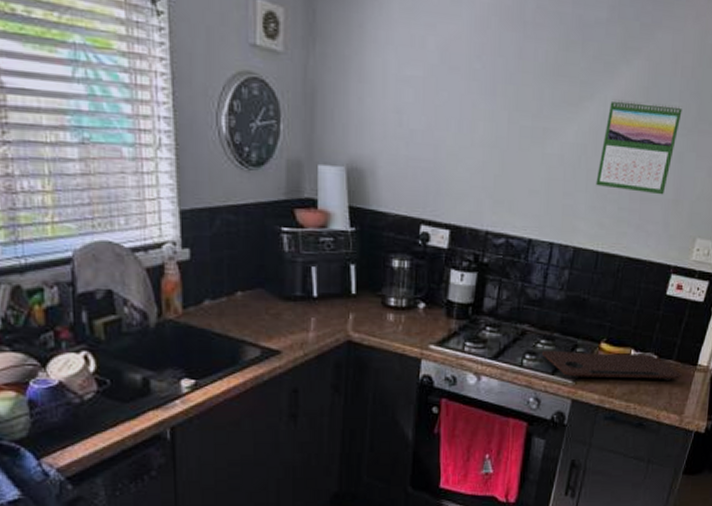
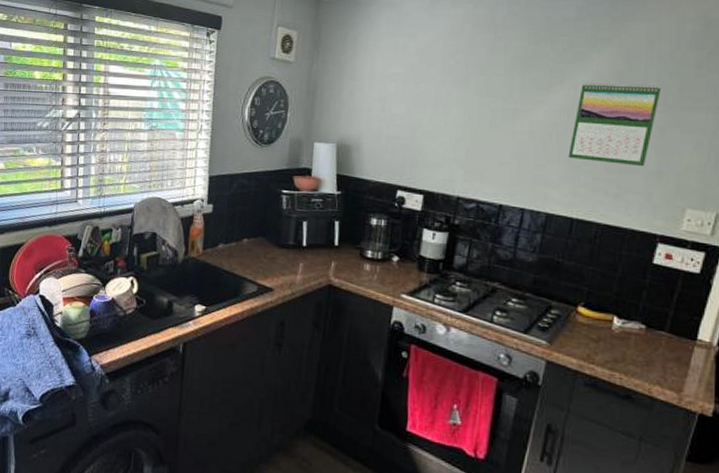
cutting board: present [541,350,682,380] -> none [512,308,678,353]

